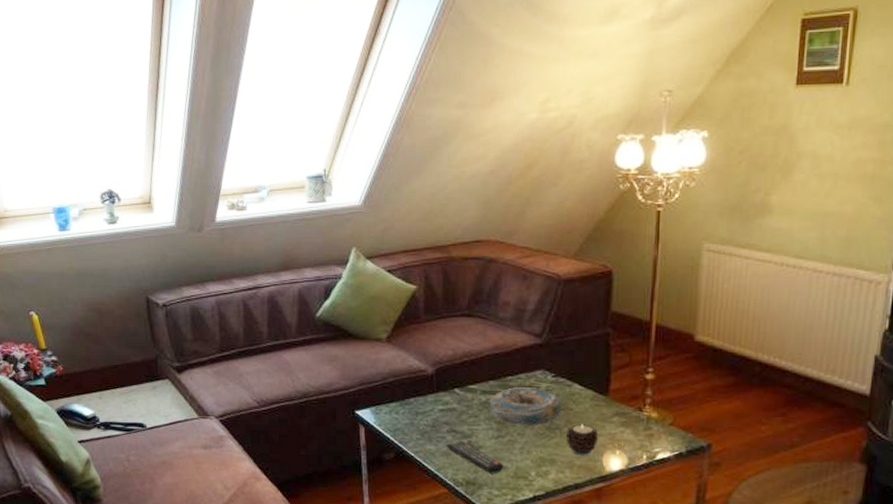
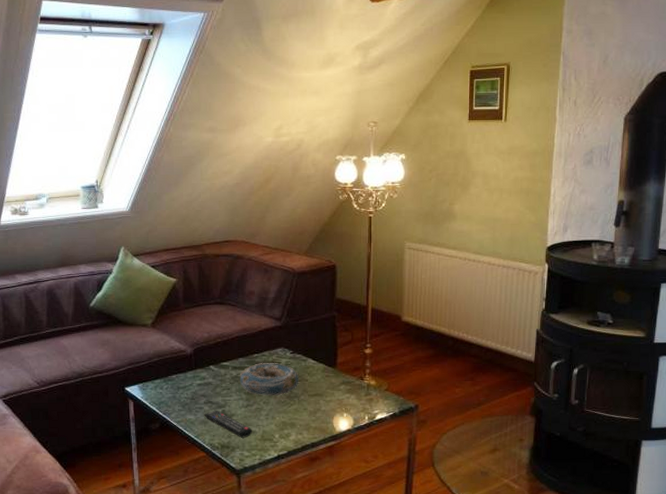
candle: present [565,424,599,456] -> none [303,392,330,419]

